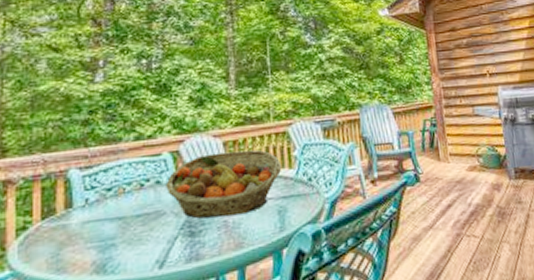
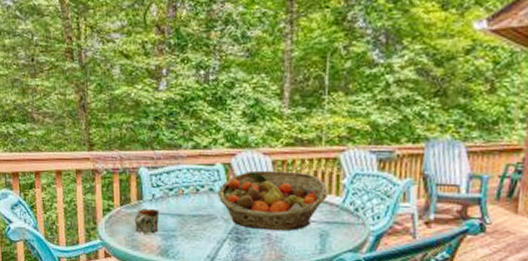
mug: none [60,216,95,251] -> present [134,208,160,235]

